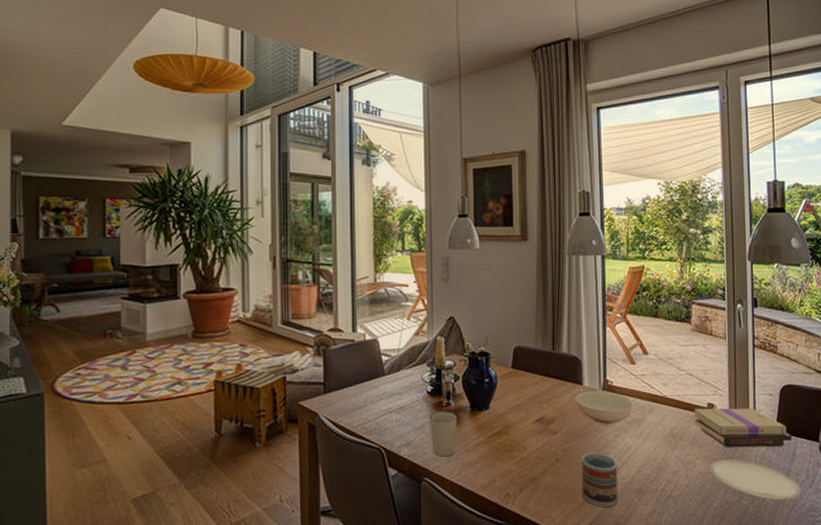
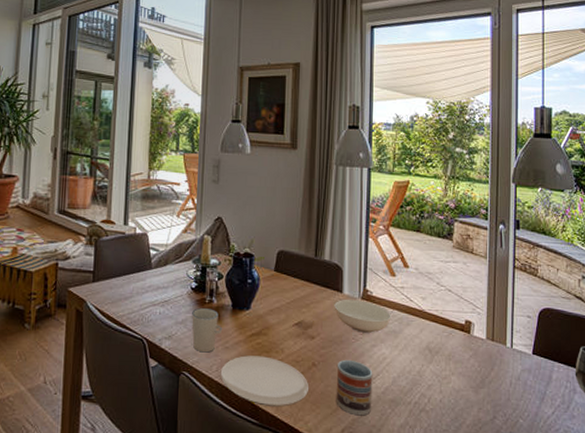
plate: none [462,455,555,506] -> present [220,355,310,407]
books: present [693,407,792,448] -> none [451,324,549,369]
plate: present [709,459,800,501] -> none [464,377,555,424]

